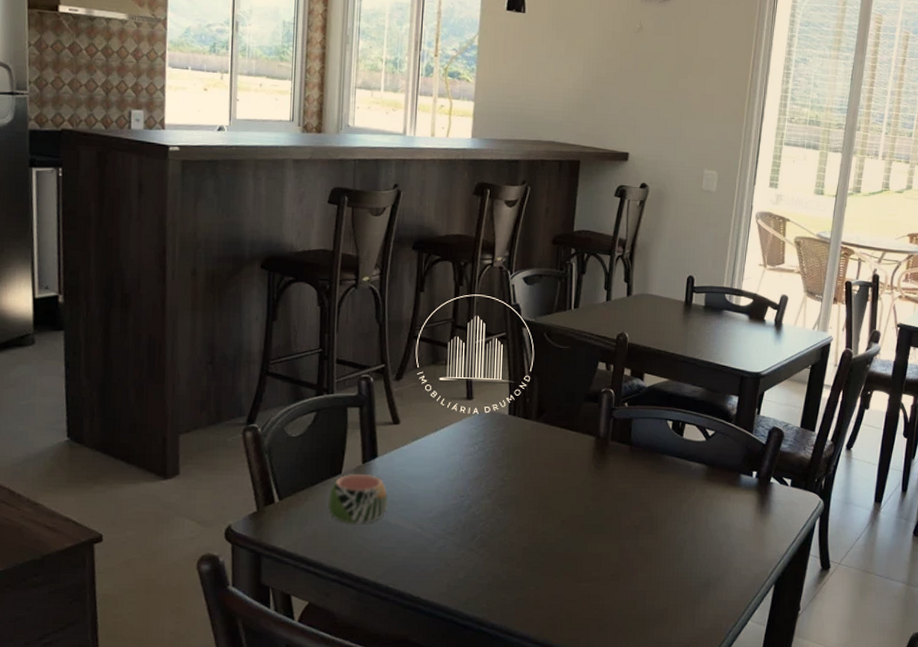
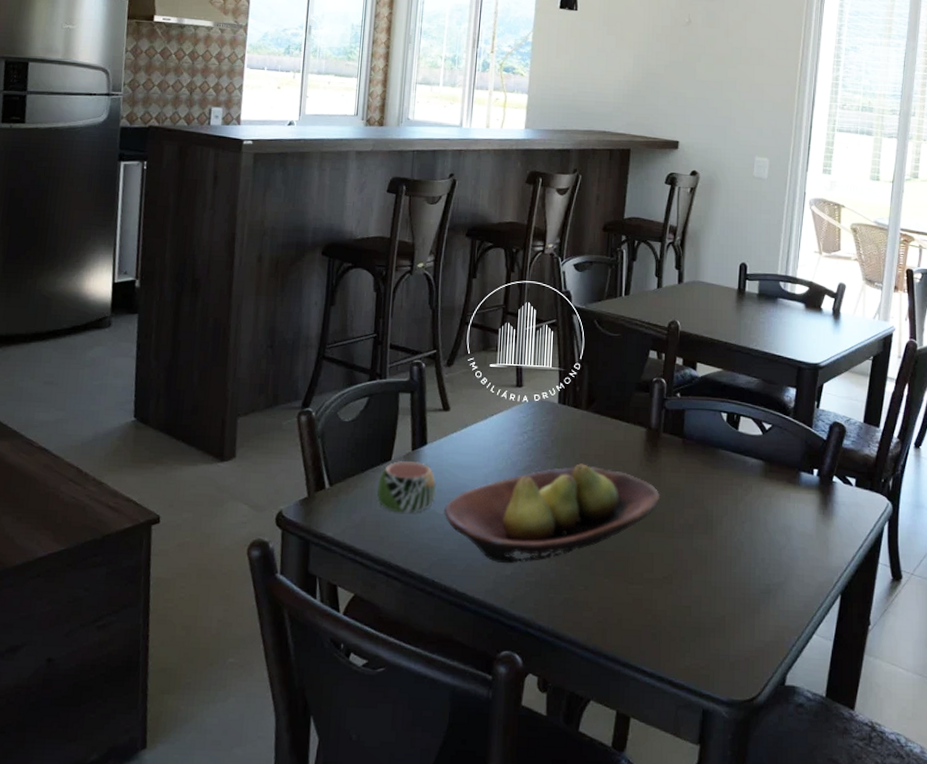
fruit bowl: none [396,472,608,568] -> present [444,463,660,564]

